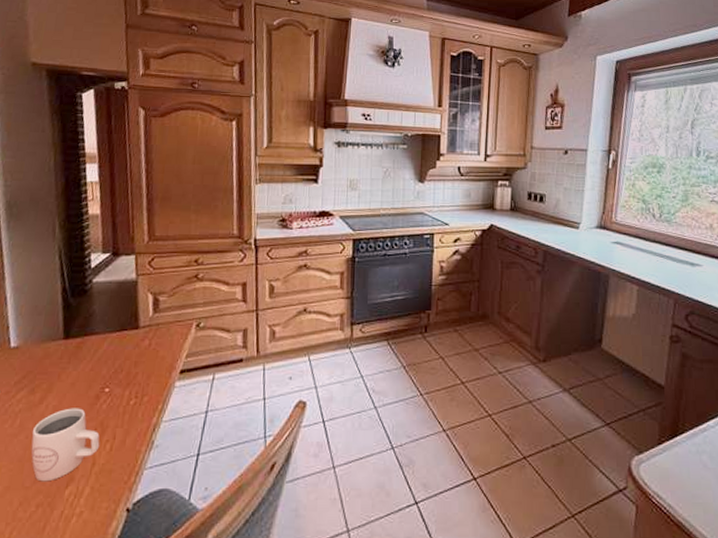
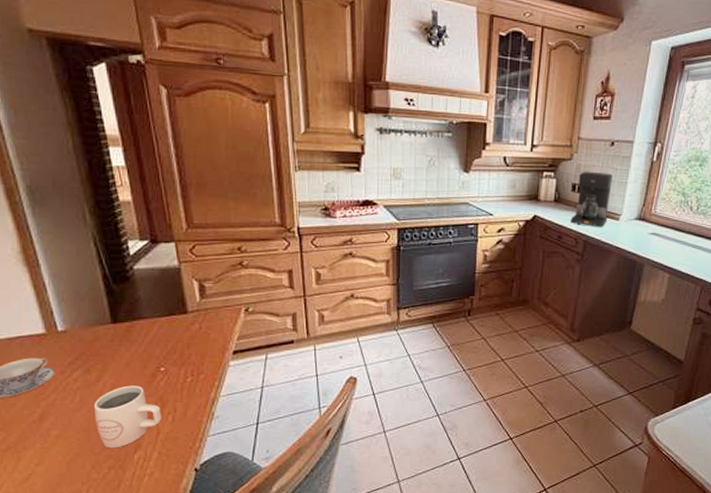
coffee maker: none [528,179,569,237] -> present [570,171,612,228]

